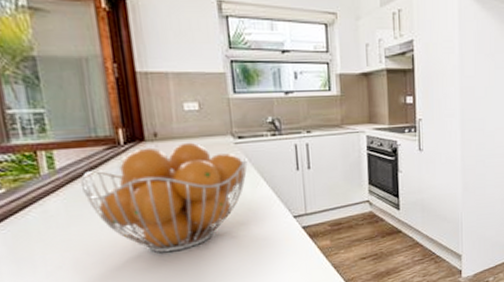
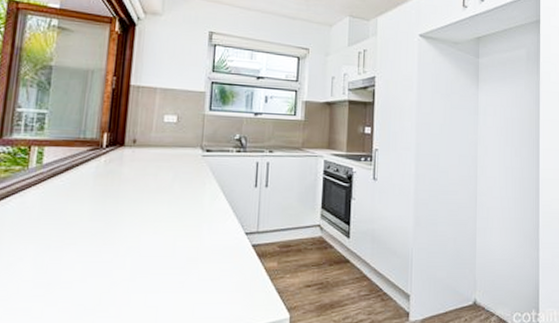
fruit basket: present [81,142,248,253] -> none [60,151,211,256]

